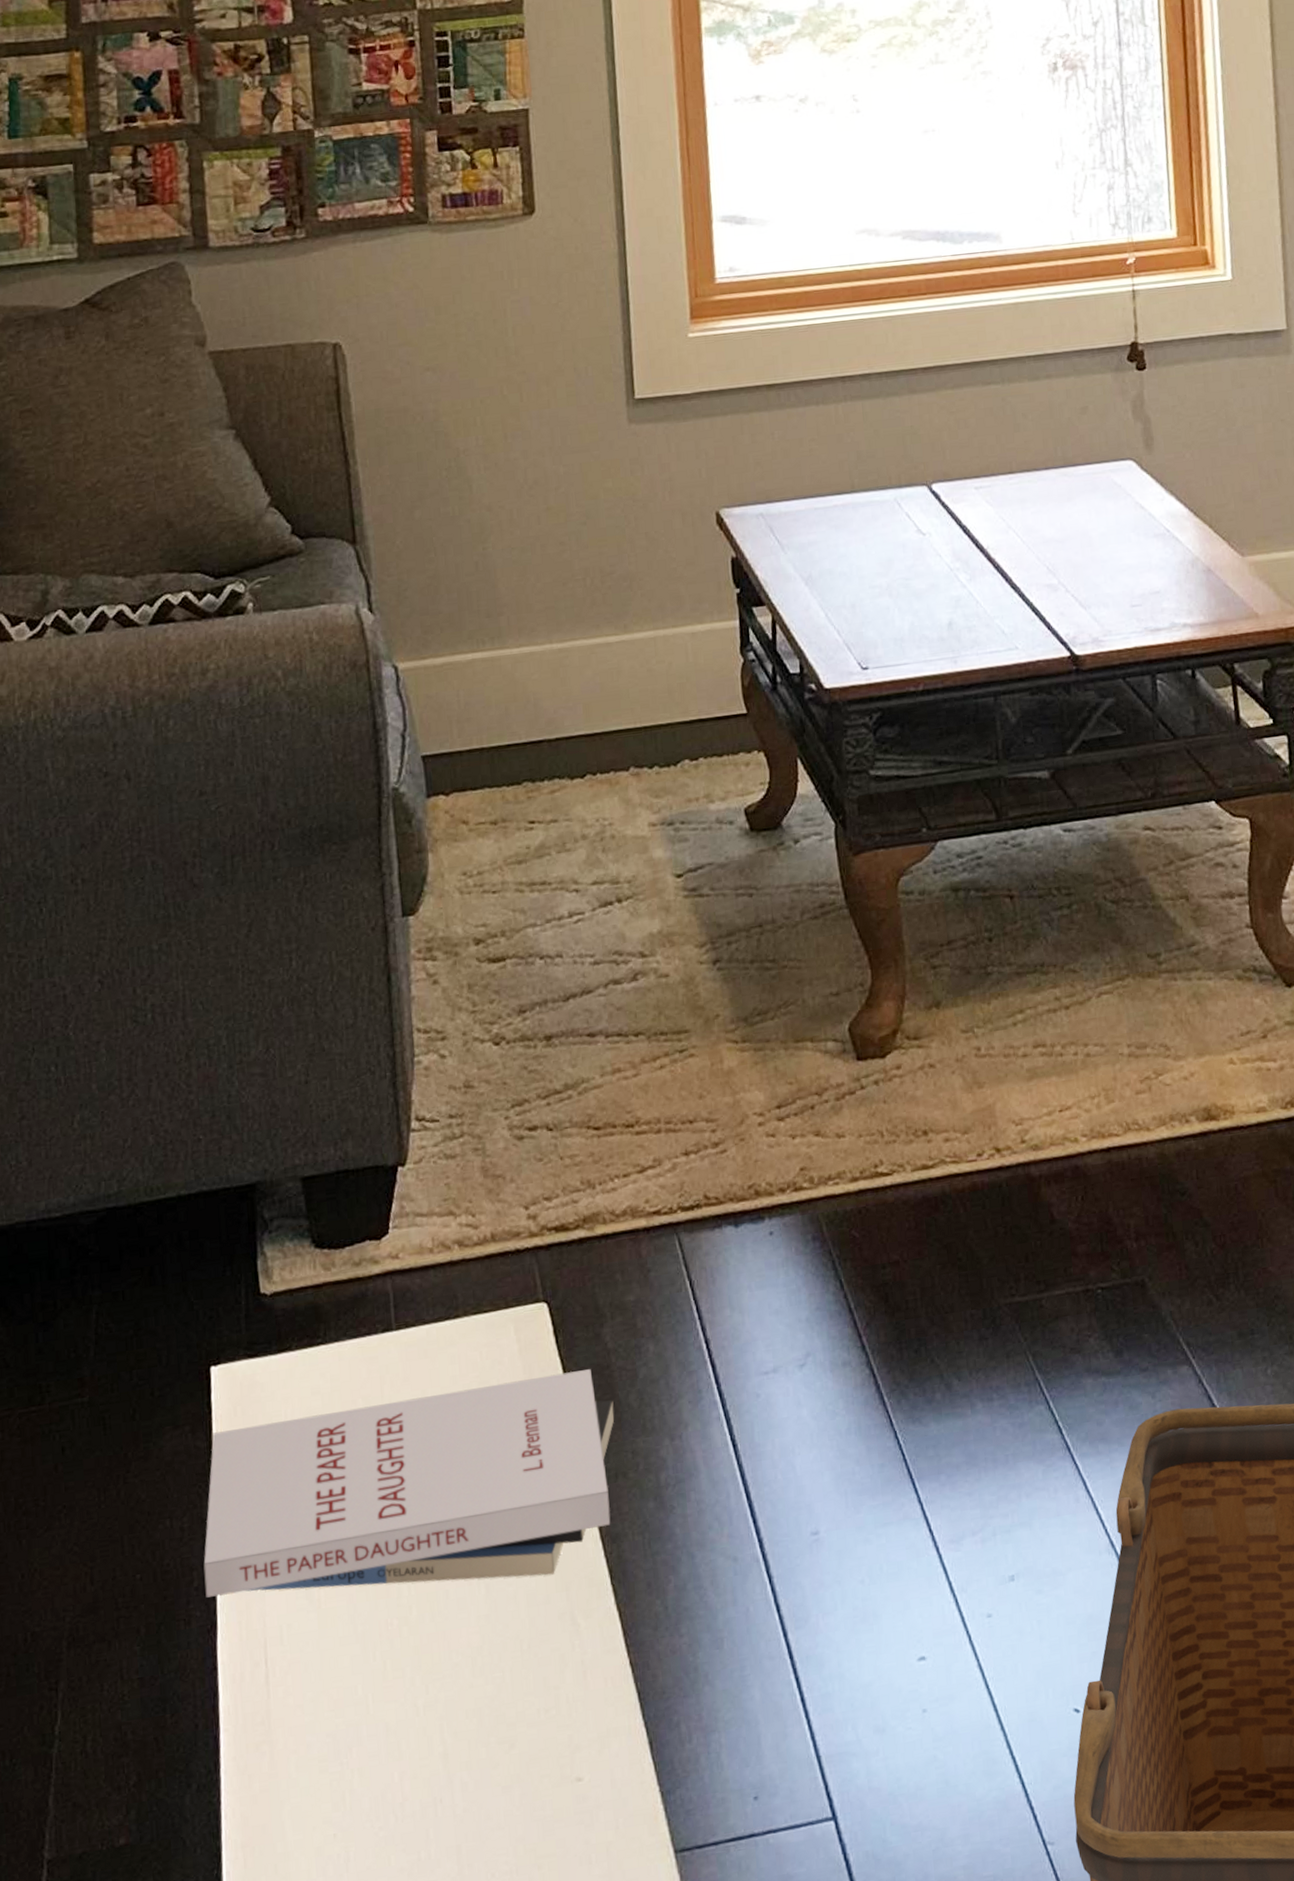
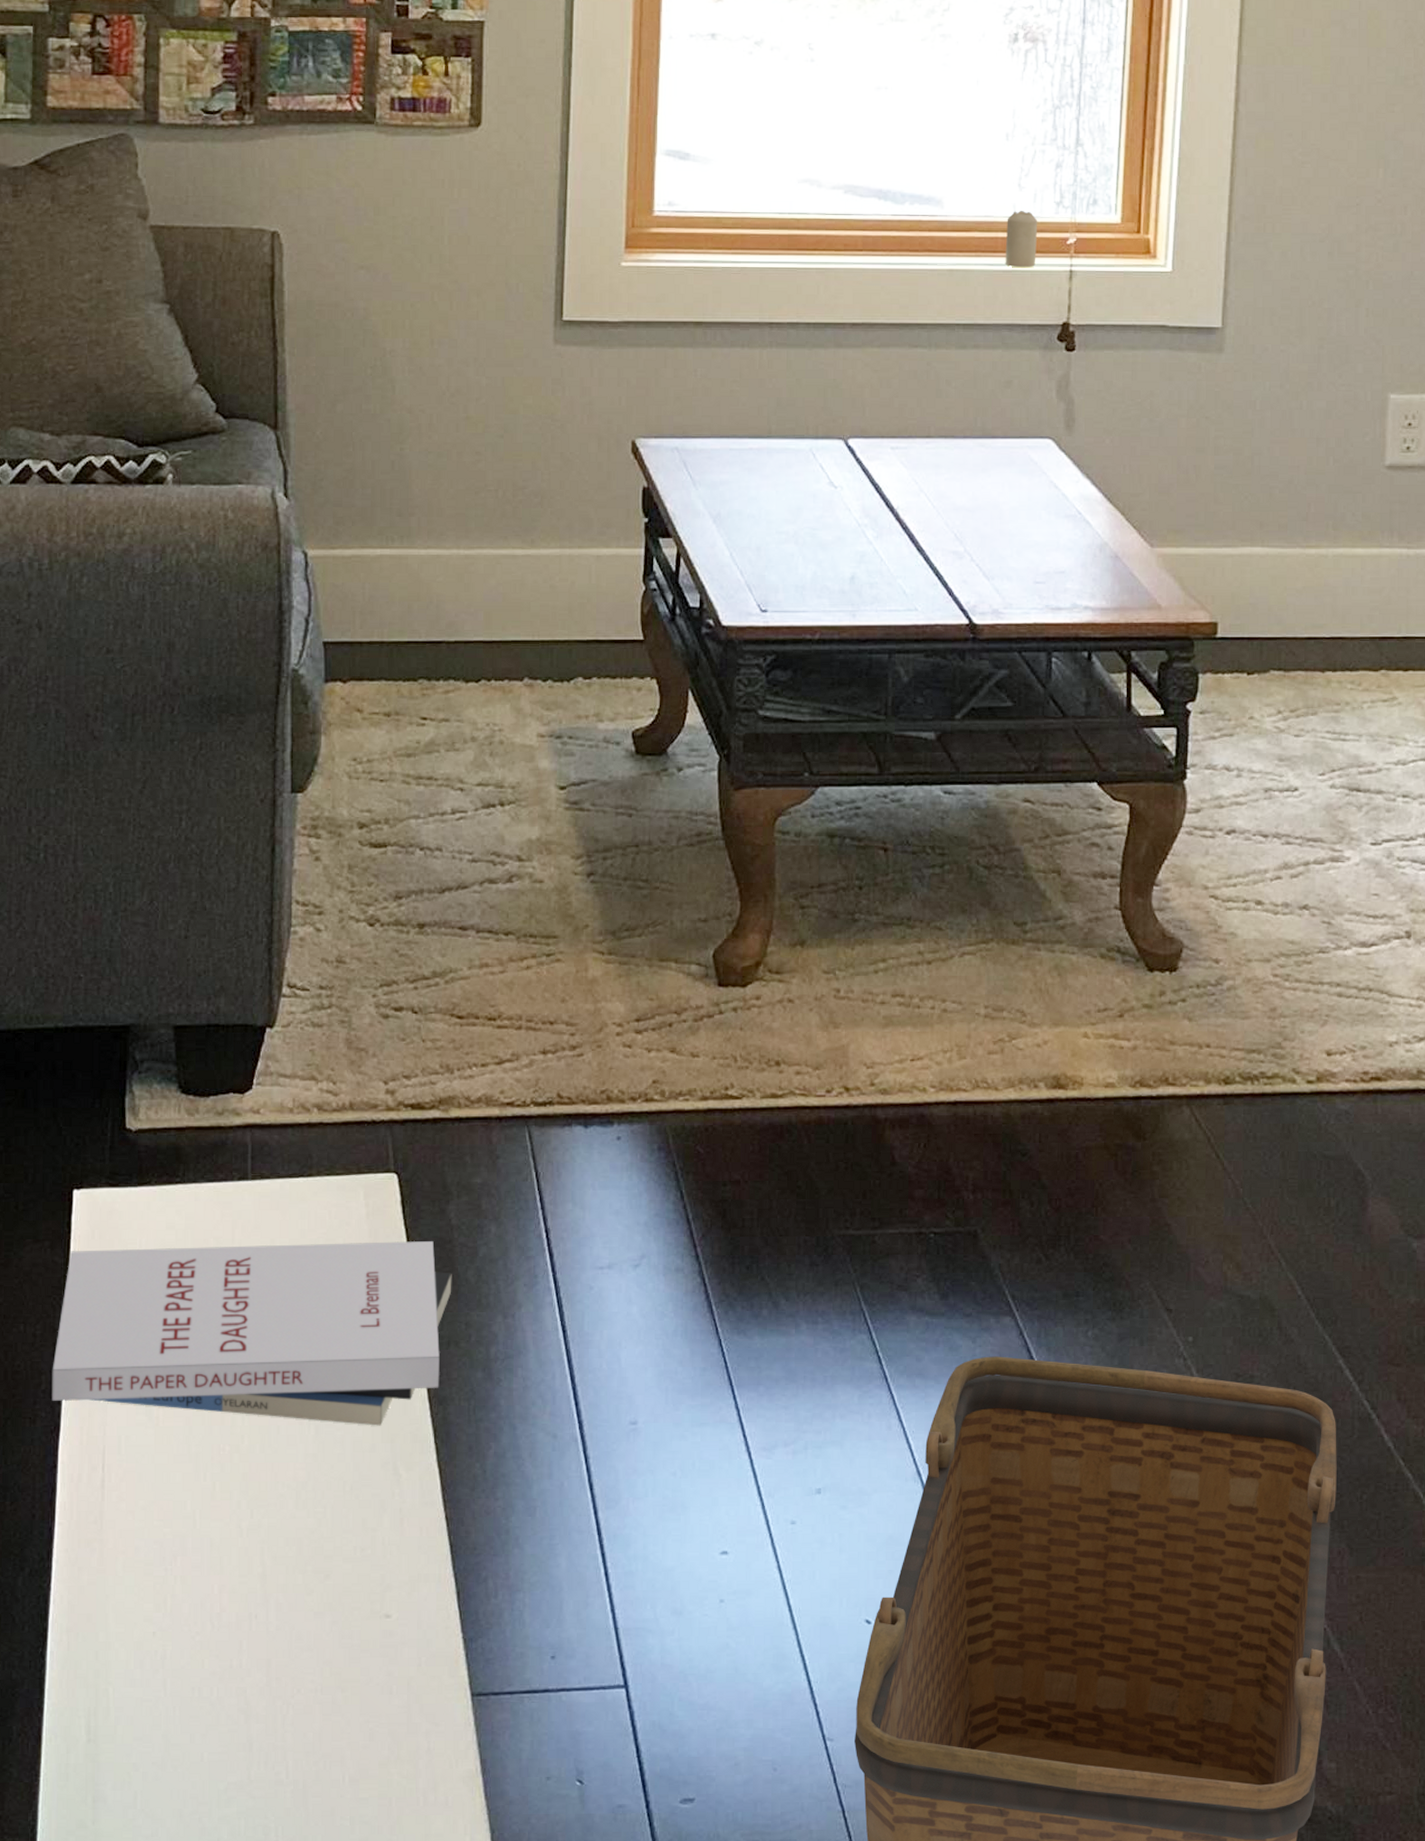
candle: none [1065,236,1098,294] -> present [1005,211,1038,268]

